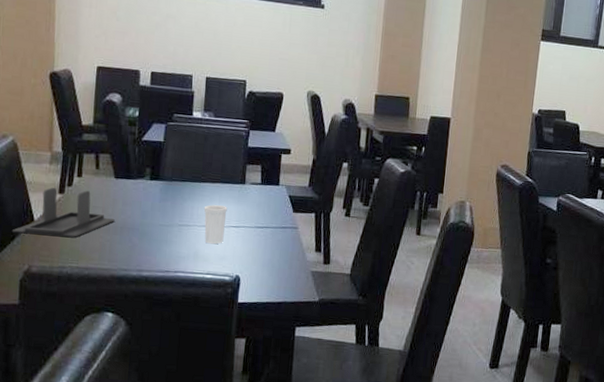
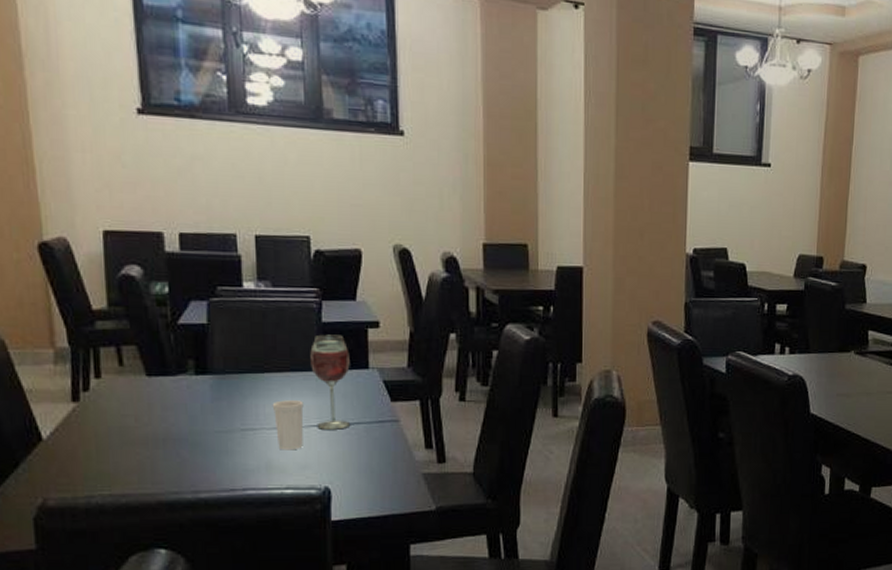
napkin holder: present [11,187,115,238] -> none [13,394,154,458]
wineglass: none [235,156,266,231] -> present [310,334,350,430]

